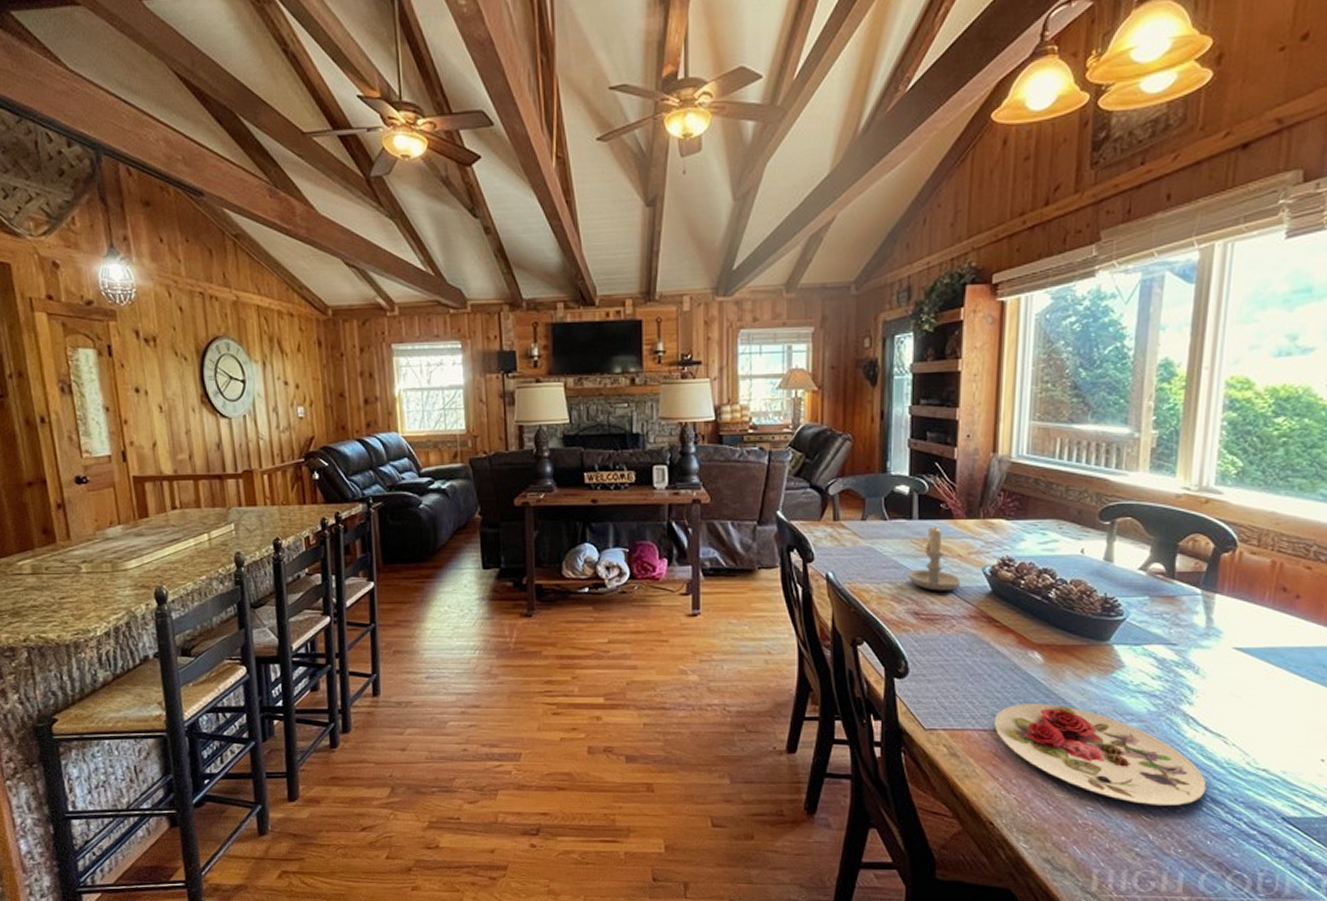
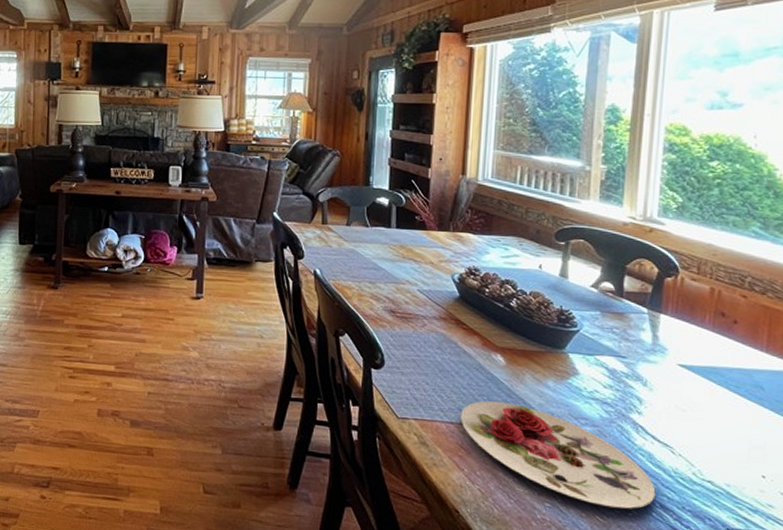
candle: present [908,526,961,591] -> none [386,235,433,293]

